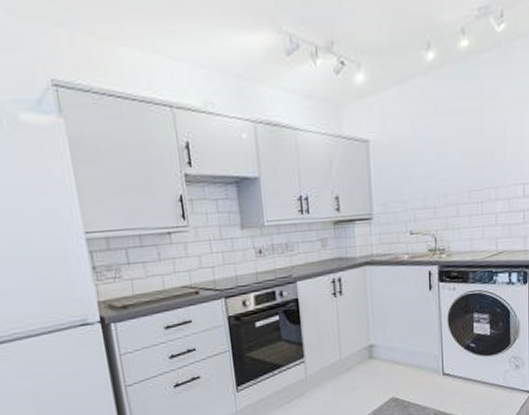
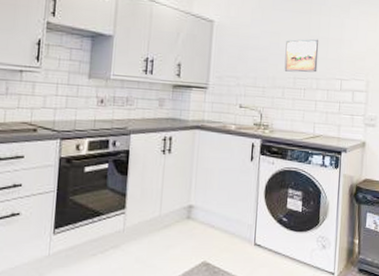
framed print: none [455,140,495,185] -> present [284,38,319,73]

